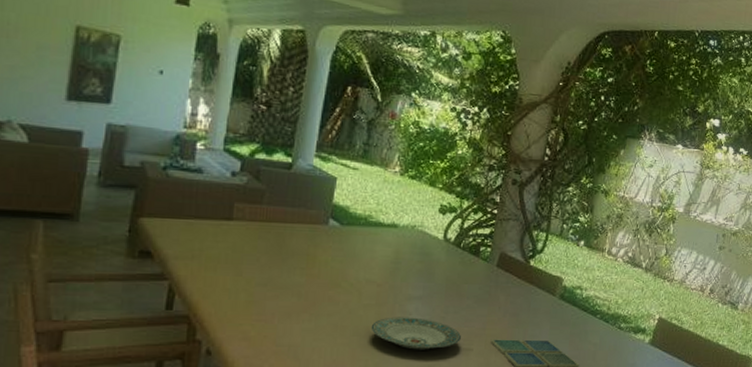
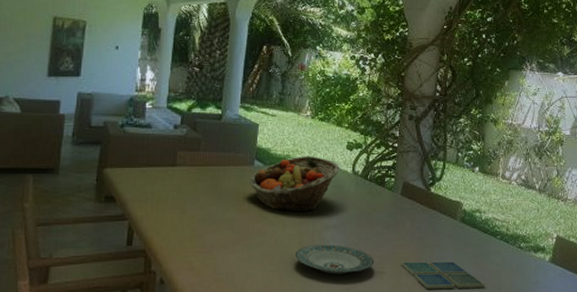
fruit basket: none [321,217,430,280] -> present [249,156,340,212]

